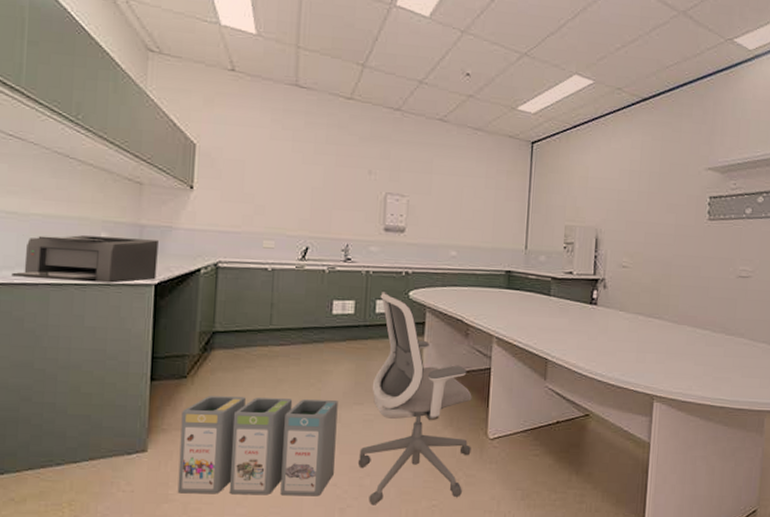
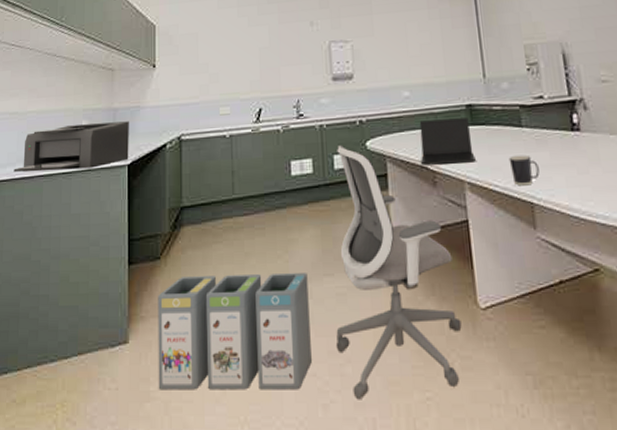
laptop: none [456,279,506,321] -> present [419,118,476,165]
mug: none [534,319,558,345] -> present [509,155,540,186]

